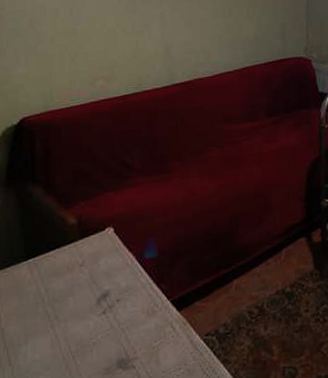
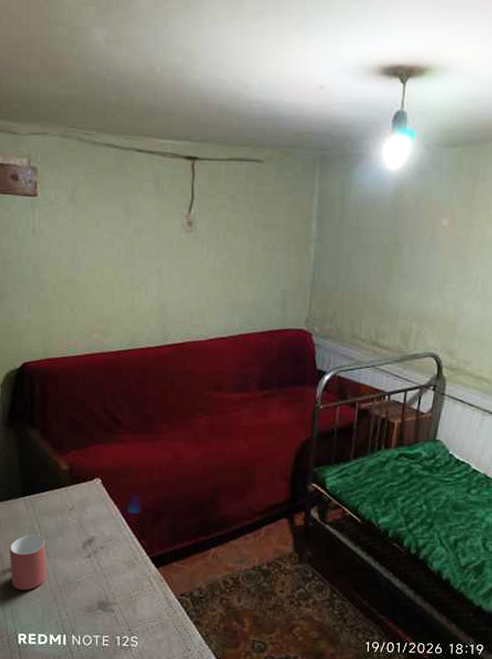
mug: none [12,299,57,366] -> present [10,534,47,591]

